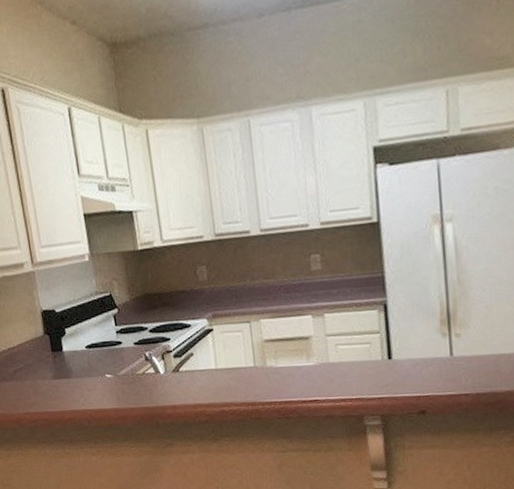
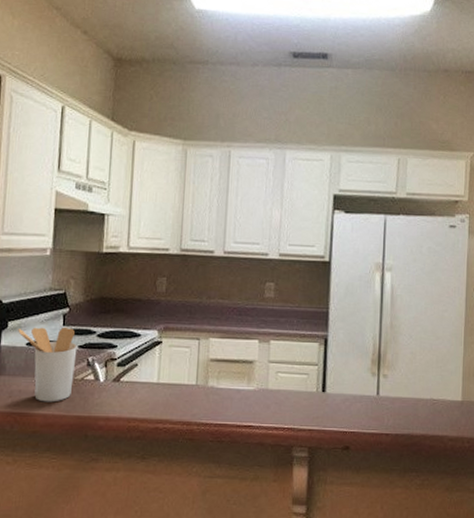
utensil holder: none [75,327,136,398] -> present [18,327,78,402]

